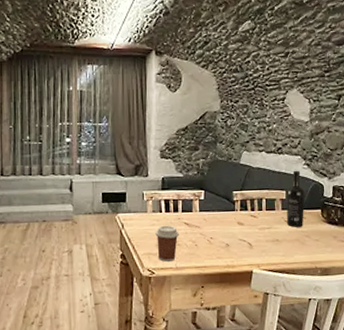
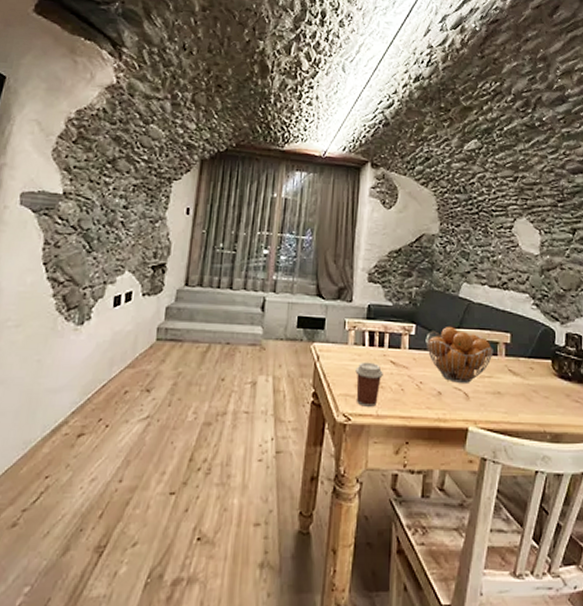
fruit basket: none [213,189,272,236] -> present [425,326,494,383]
wine bottle: present [286,170,305,227] -> none [510,310,533,379]

